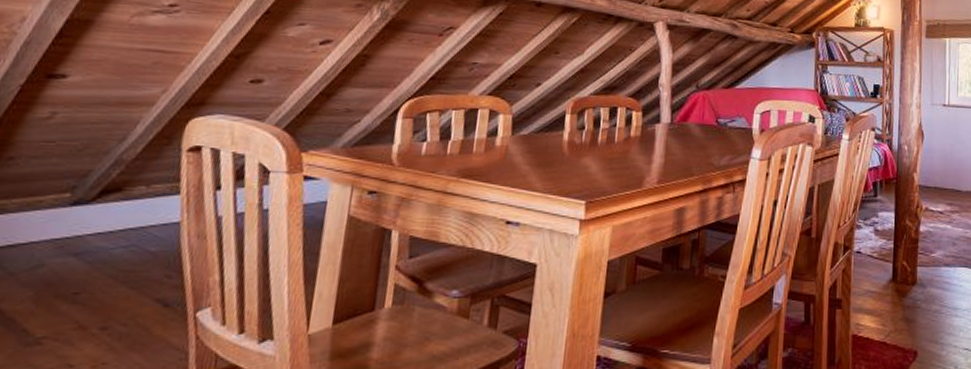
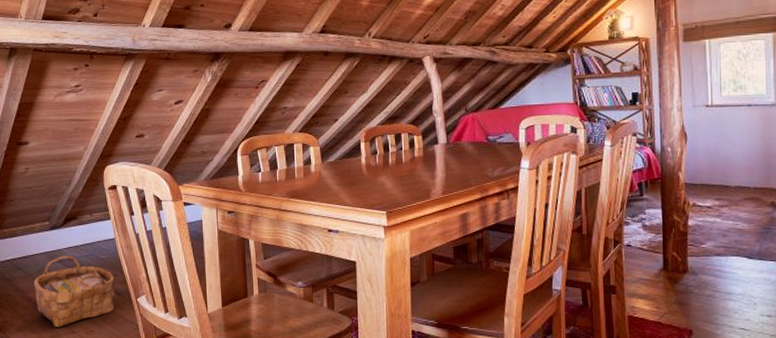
woven basket: none [10,246,166,358] -> present [33,256,115,327]

